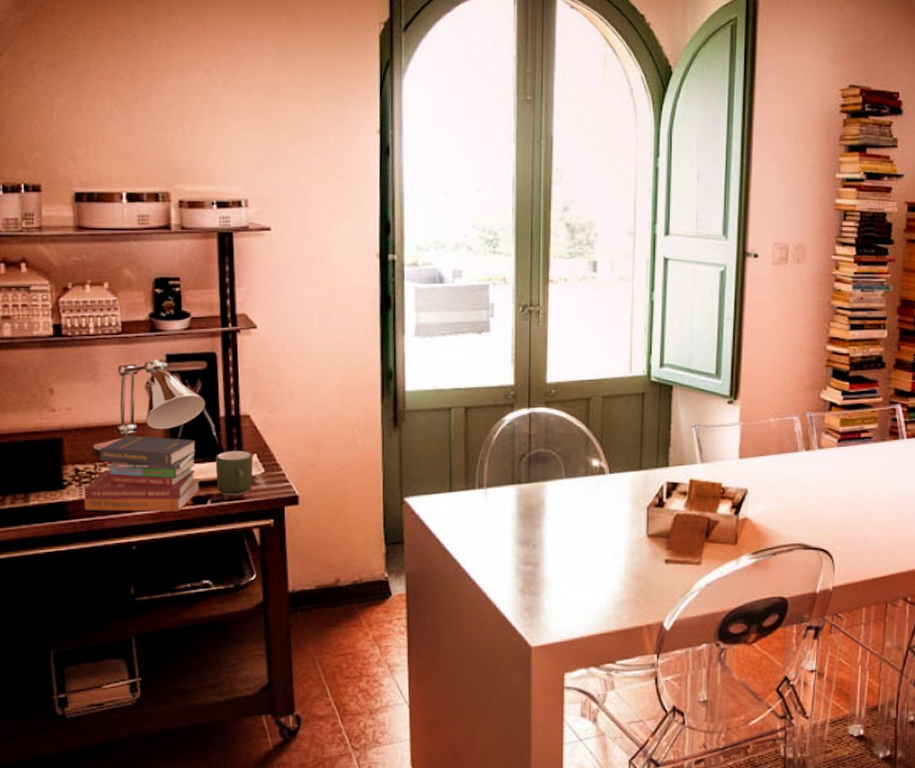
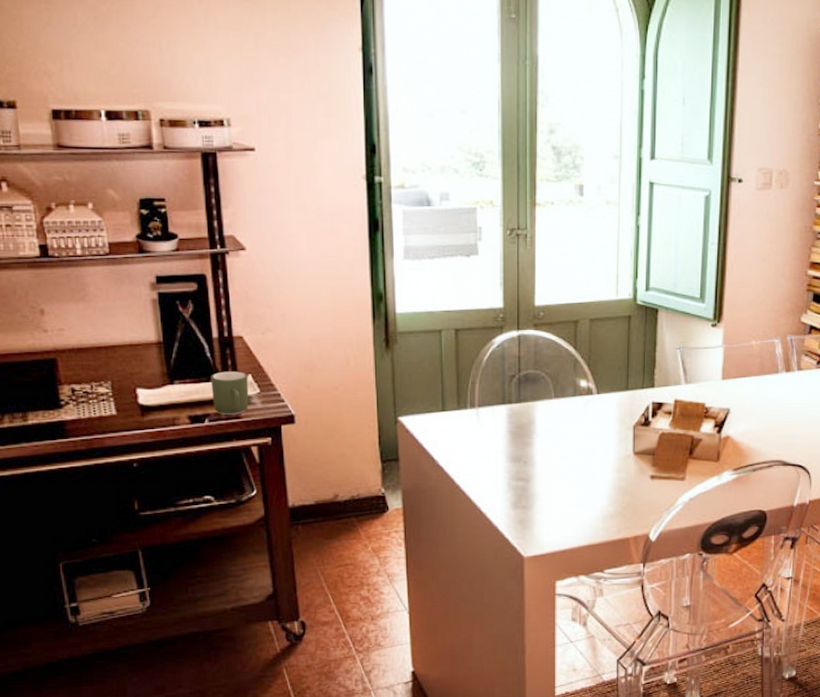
books: present [84,435,201,512] -> none [82,355,197,430]
desk lamp: present [92,360,206,456] -> none [87,281,199,377]

